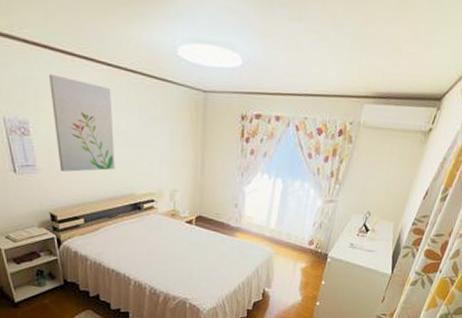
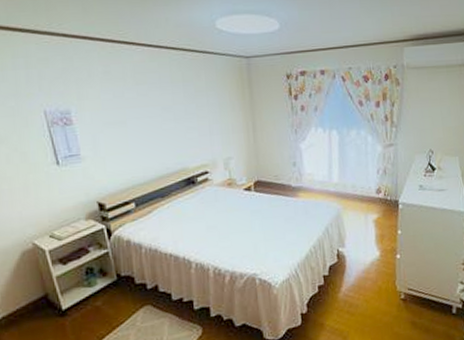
wall art: present [48,73,115,172] -> none [89,62,164,157]

